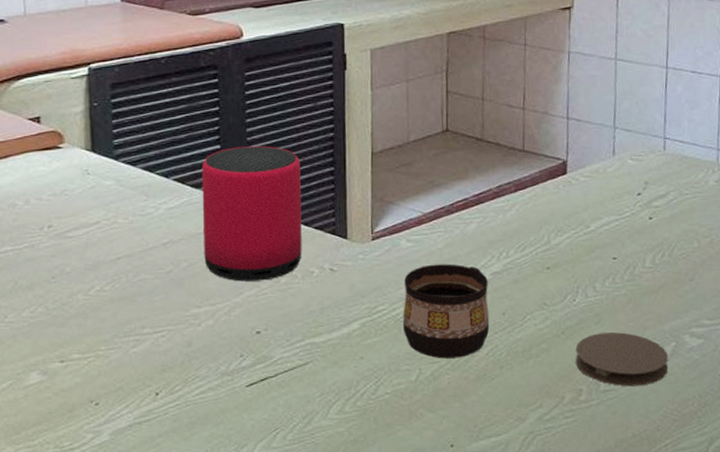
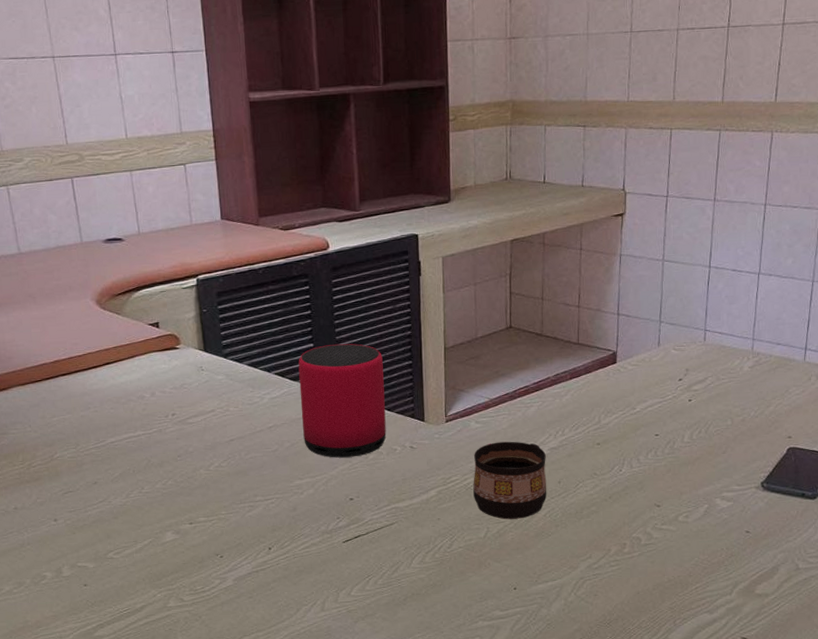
coaster: present [575,332,668,387] -> none [620,497,701,541]

